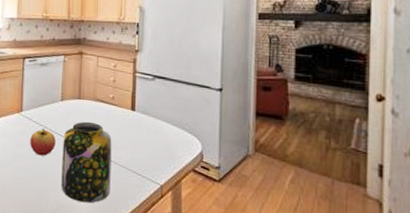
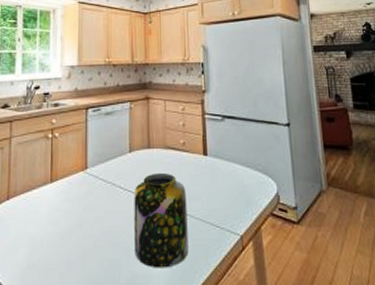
fruit: present [30,129,56,156] -> none [97,186,126,218]

